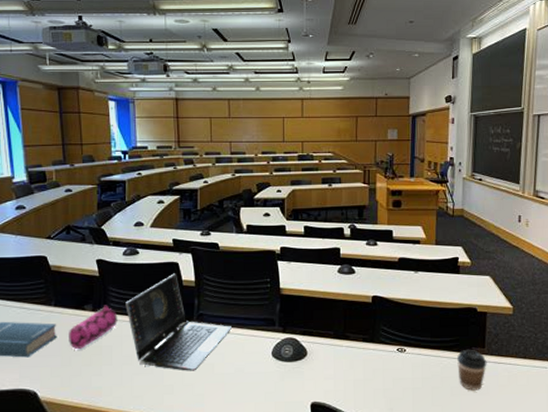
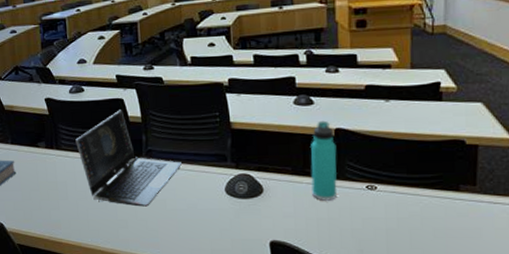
pencil case: present [69,305,118,349] -> none [26,142,70,184]
thermos bottle: none [350,288,373,363] -> present [311,120,337,201]
coffee cup: present [457,349,487,391] -> none [441,186,480,233]

